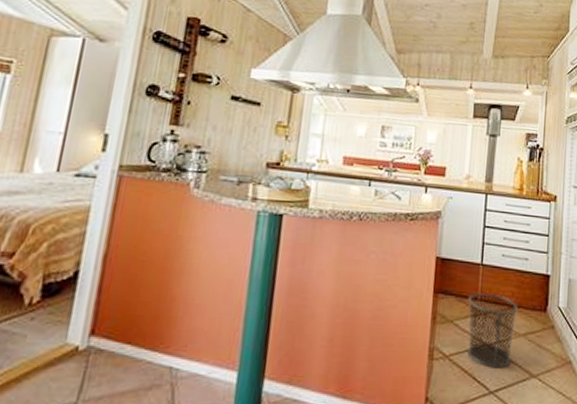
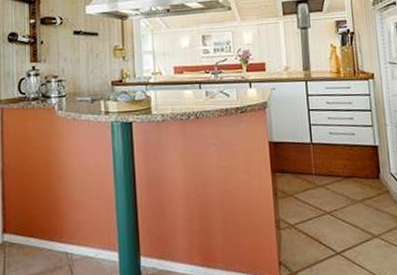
waste bin: present [468,292,519,368] -> none [303,167,352,233]

